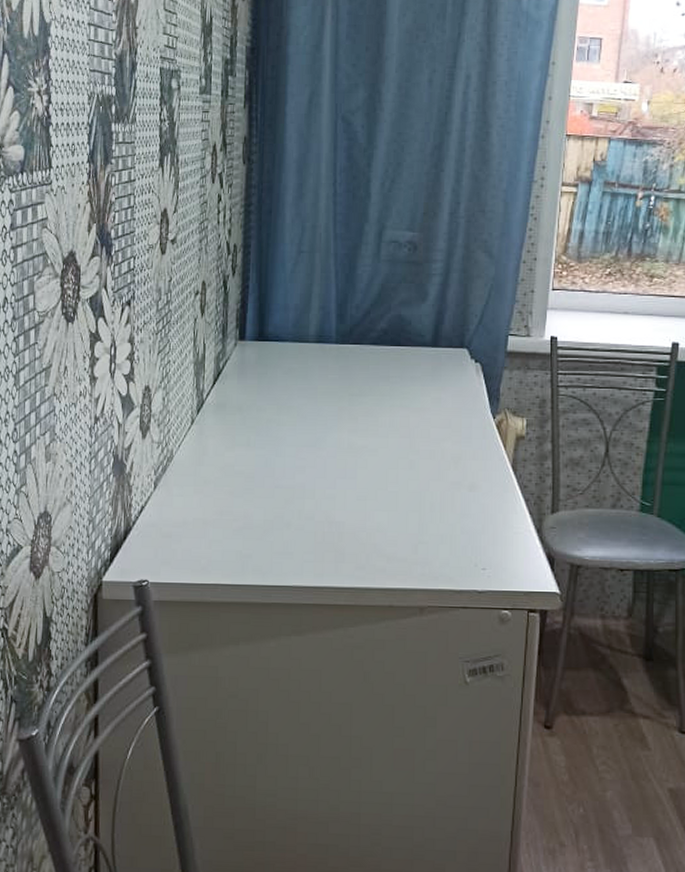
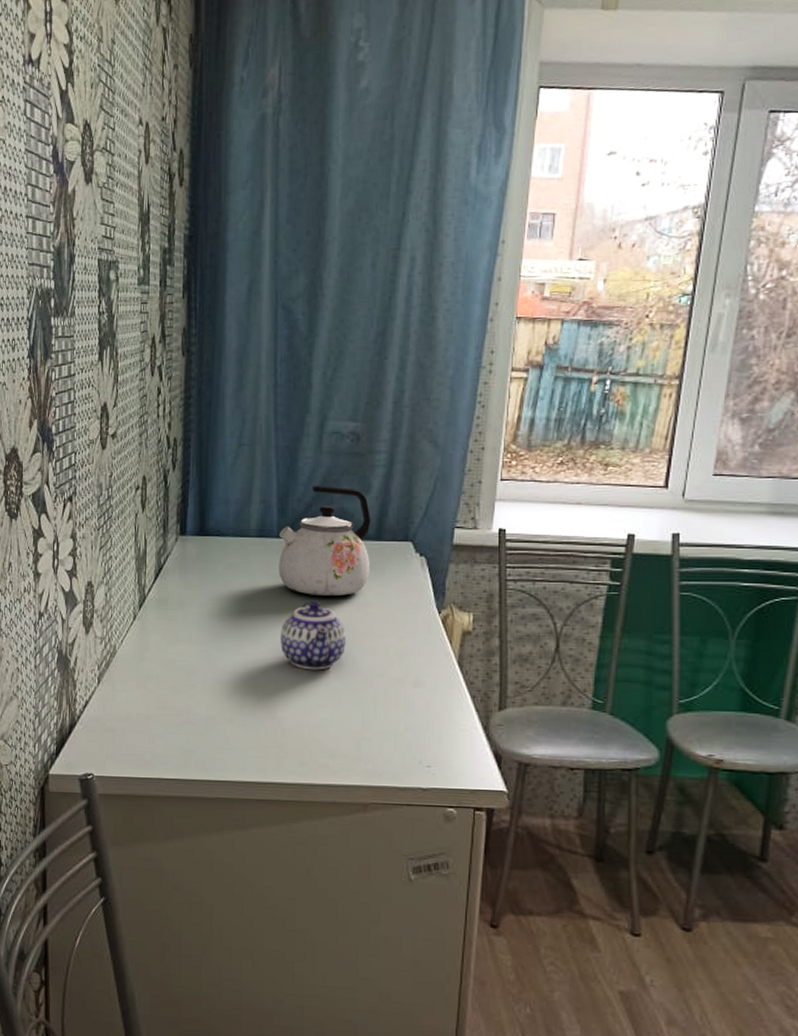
kettle: none [337,292,428,402] -> present [279,485,371,597]
teapot: none [338,405,403,475] -> present [280,600,346,670]

